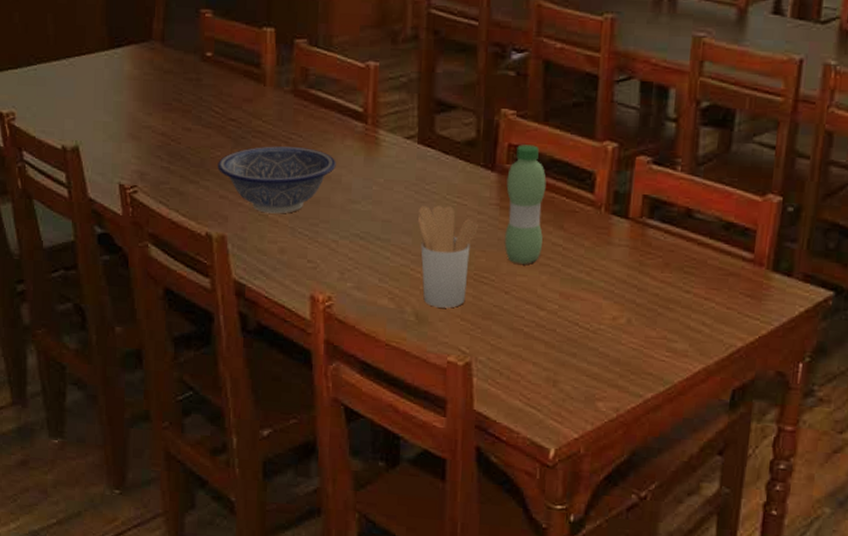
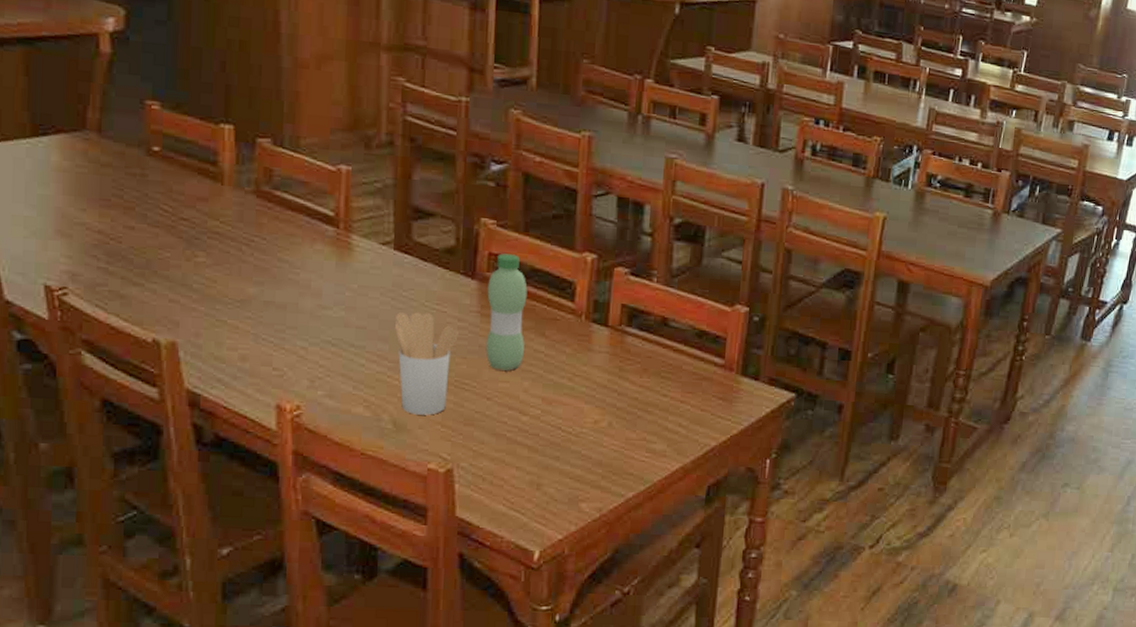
decorative bowl: present [217,146,336,214] -> none [167,248,305,320]

